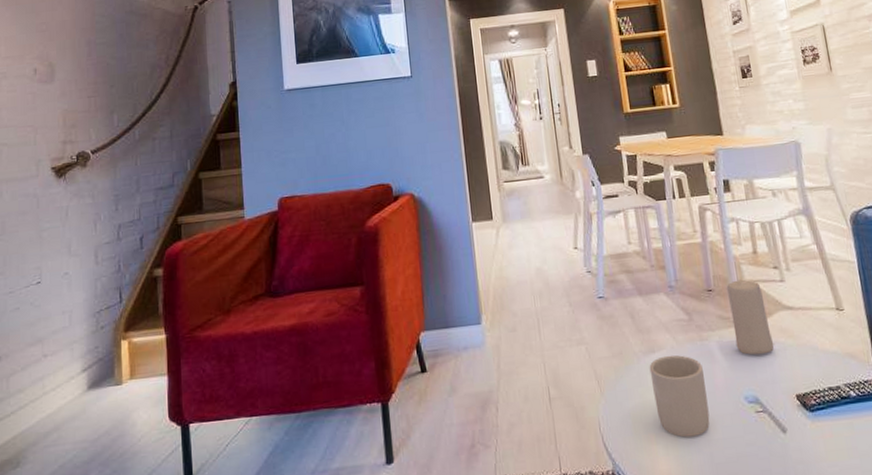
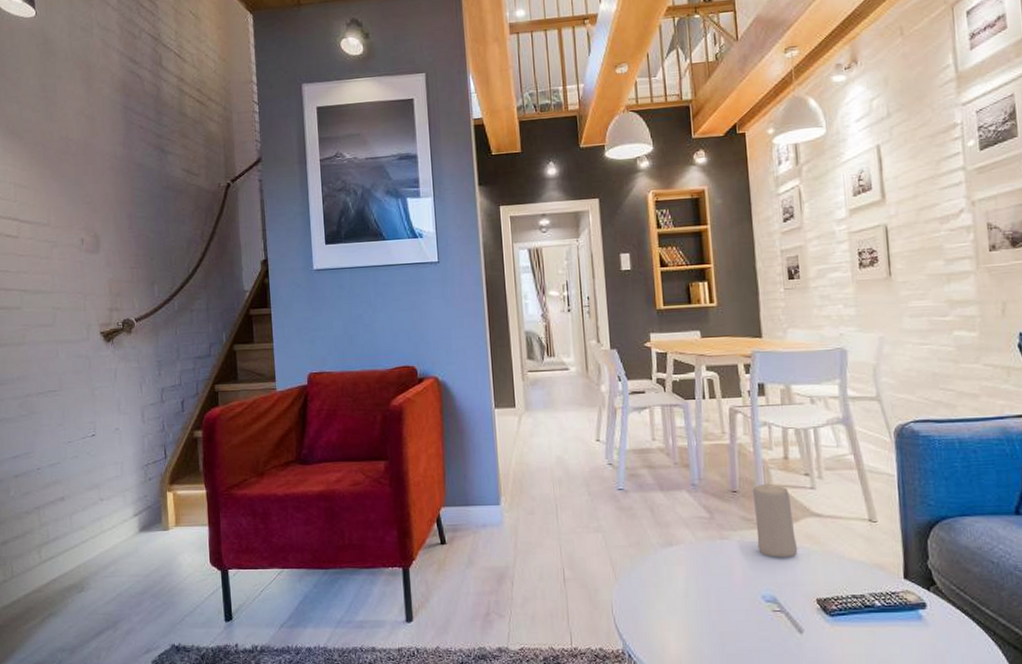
mug: present [649,355,710,438] -> none [666,549,724,627]

